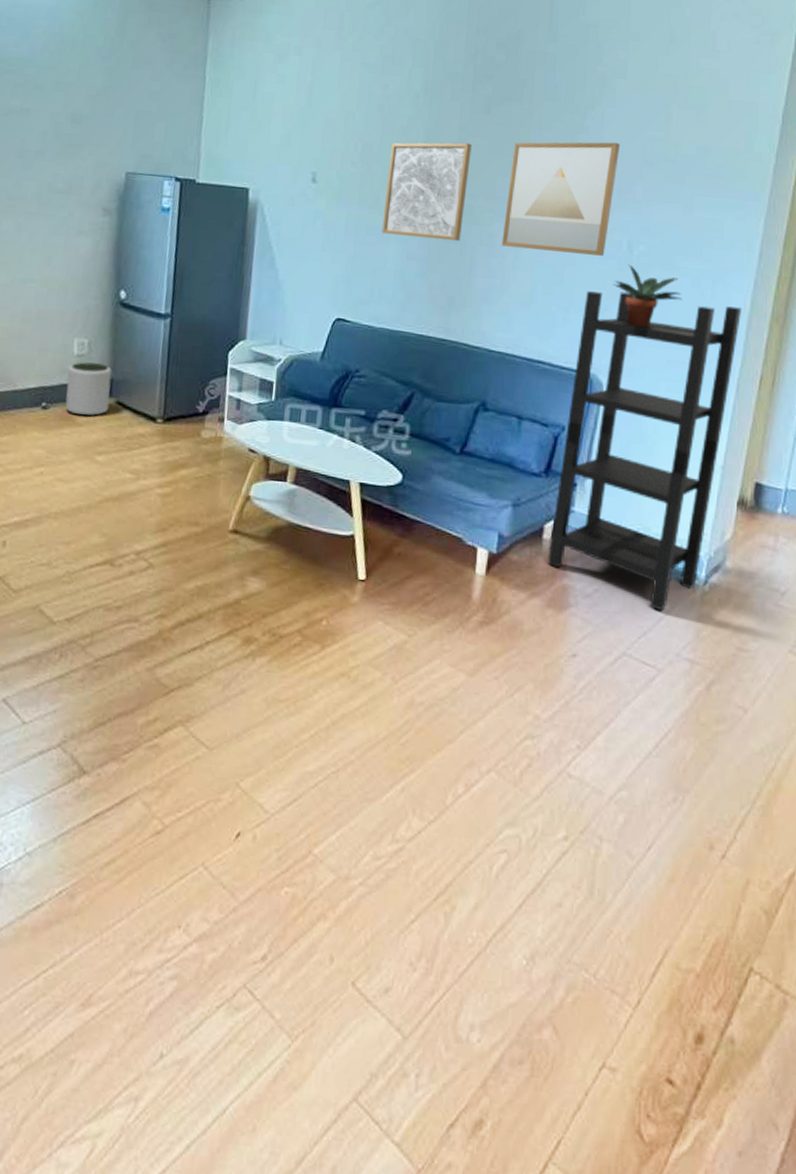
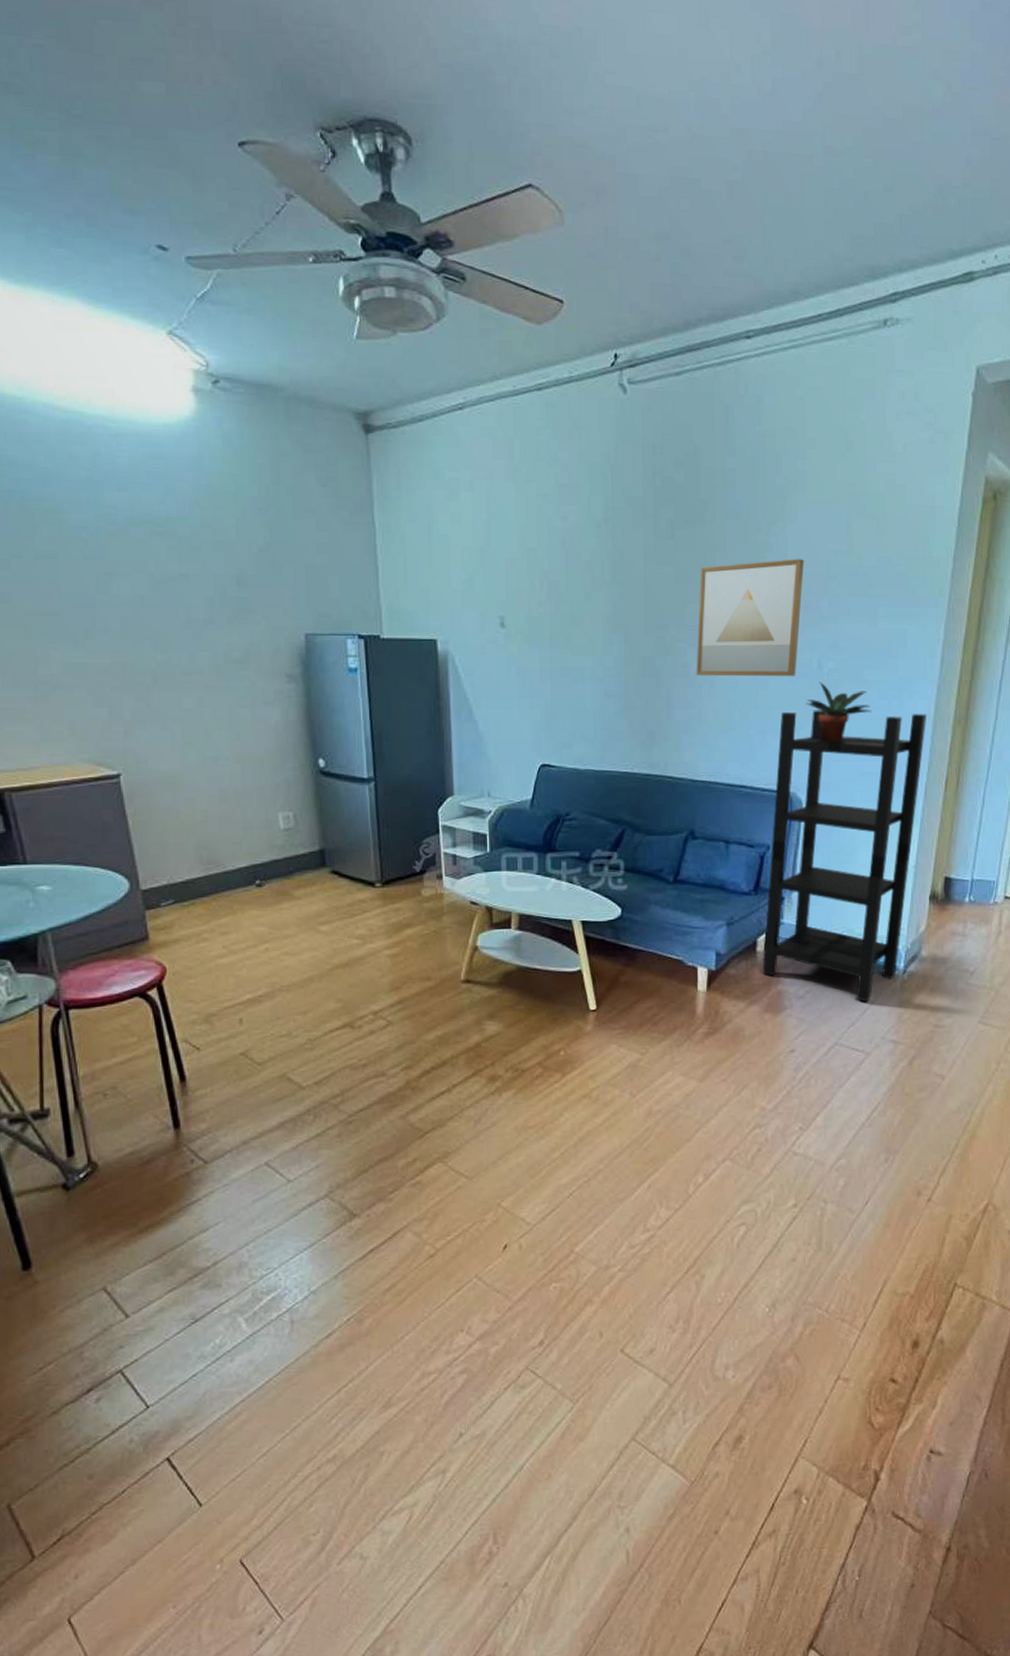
plant pot: present [65,362,112,416] -> none [277,835,325,889]
wall art: present [382,142,472,242] -> none [576,572,658,675]

